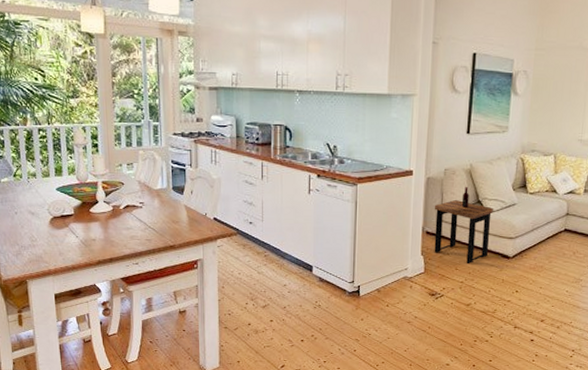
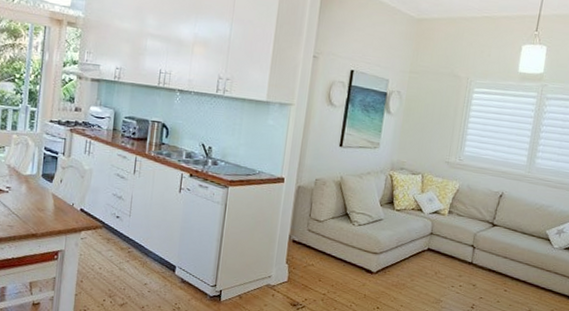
side table: present [434,187,493,265] -> none [299,199,360,277]

